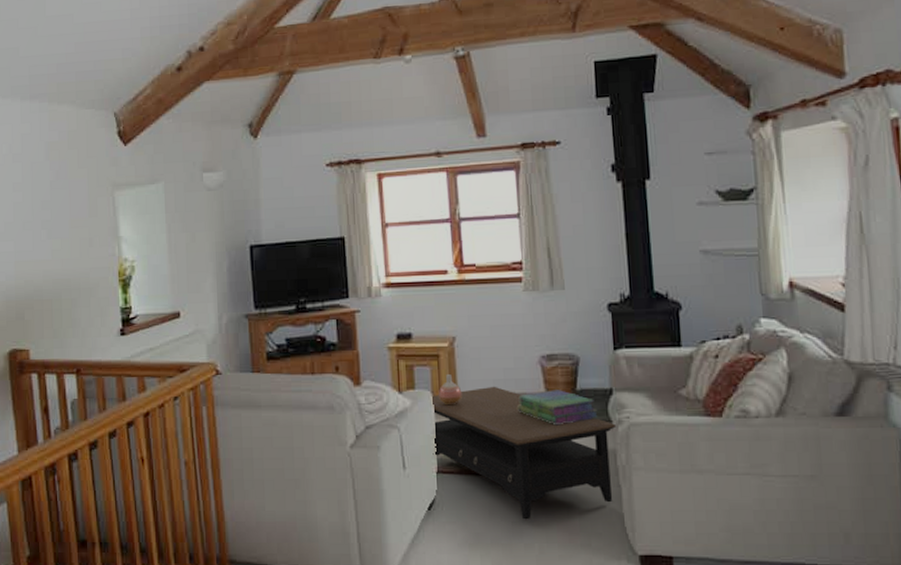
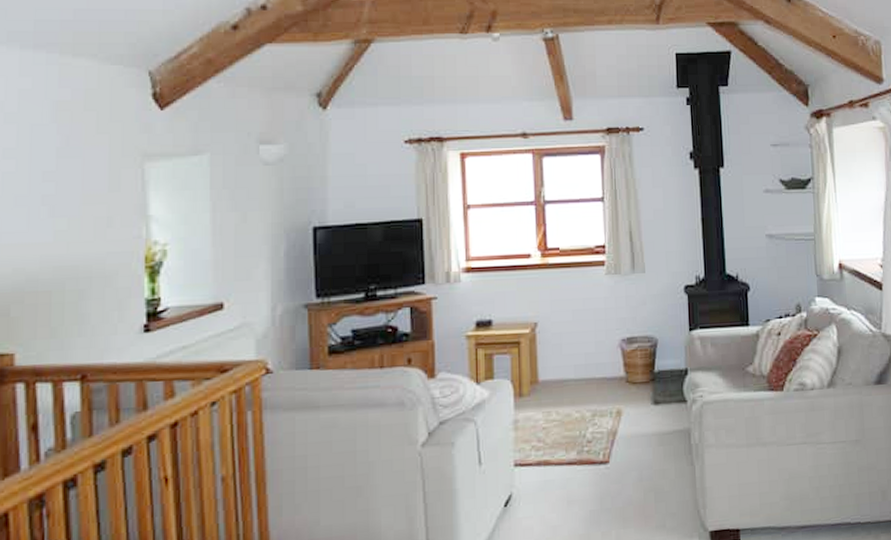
coffee table: present [431,386,616,520] -> none [511,371,690,507]
vase: present [439,375,462,406] -> none [519,362,543,395]
stack of books: present [517,390,598,426] -> none [598,372,674,409]

